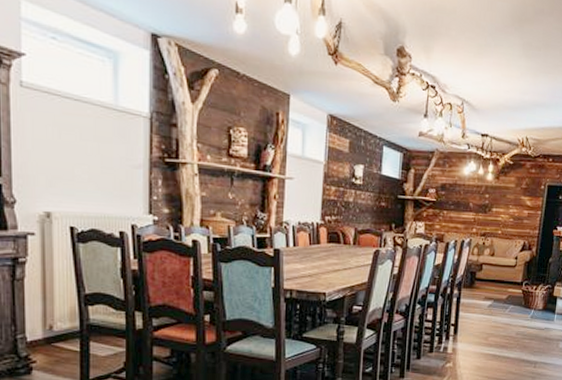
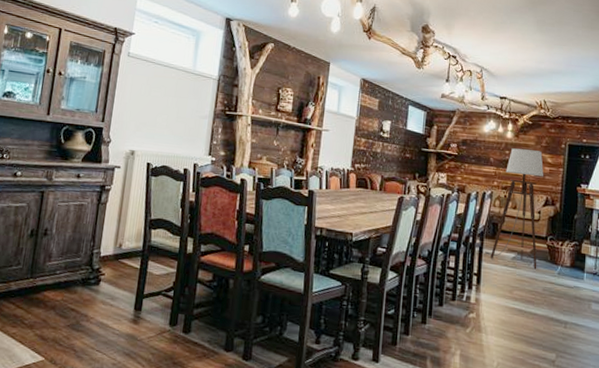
floor lamp: none [462,191,523,315] -> present [485,148,544,270]

